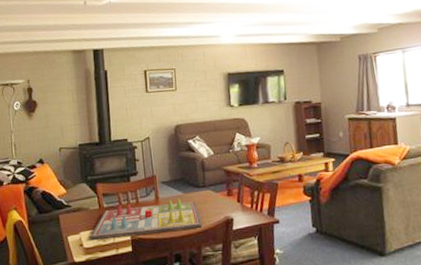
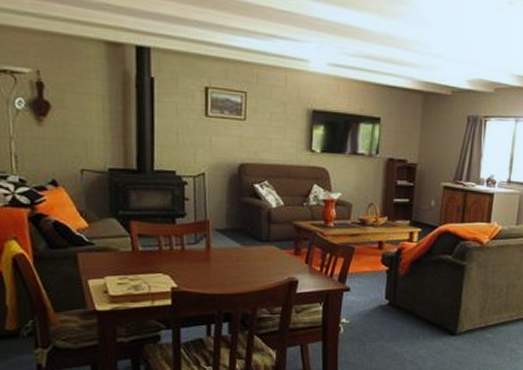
gameboard: present [89,198,202,240] -> none [116,249,261,288]

